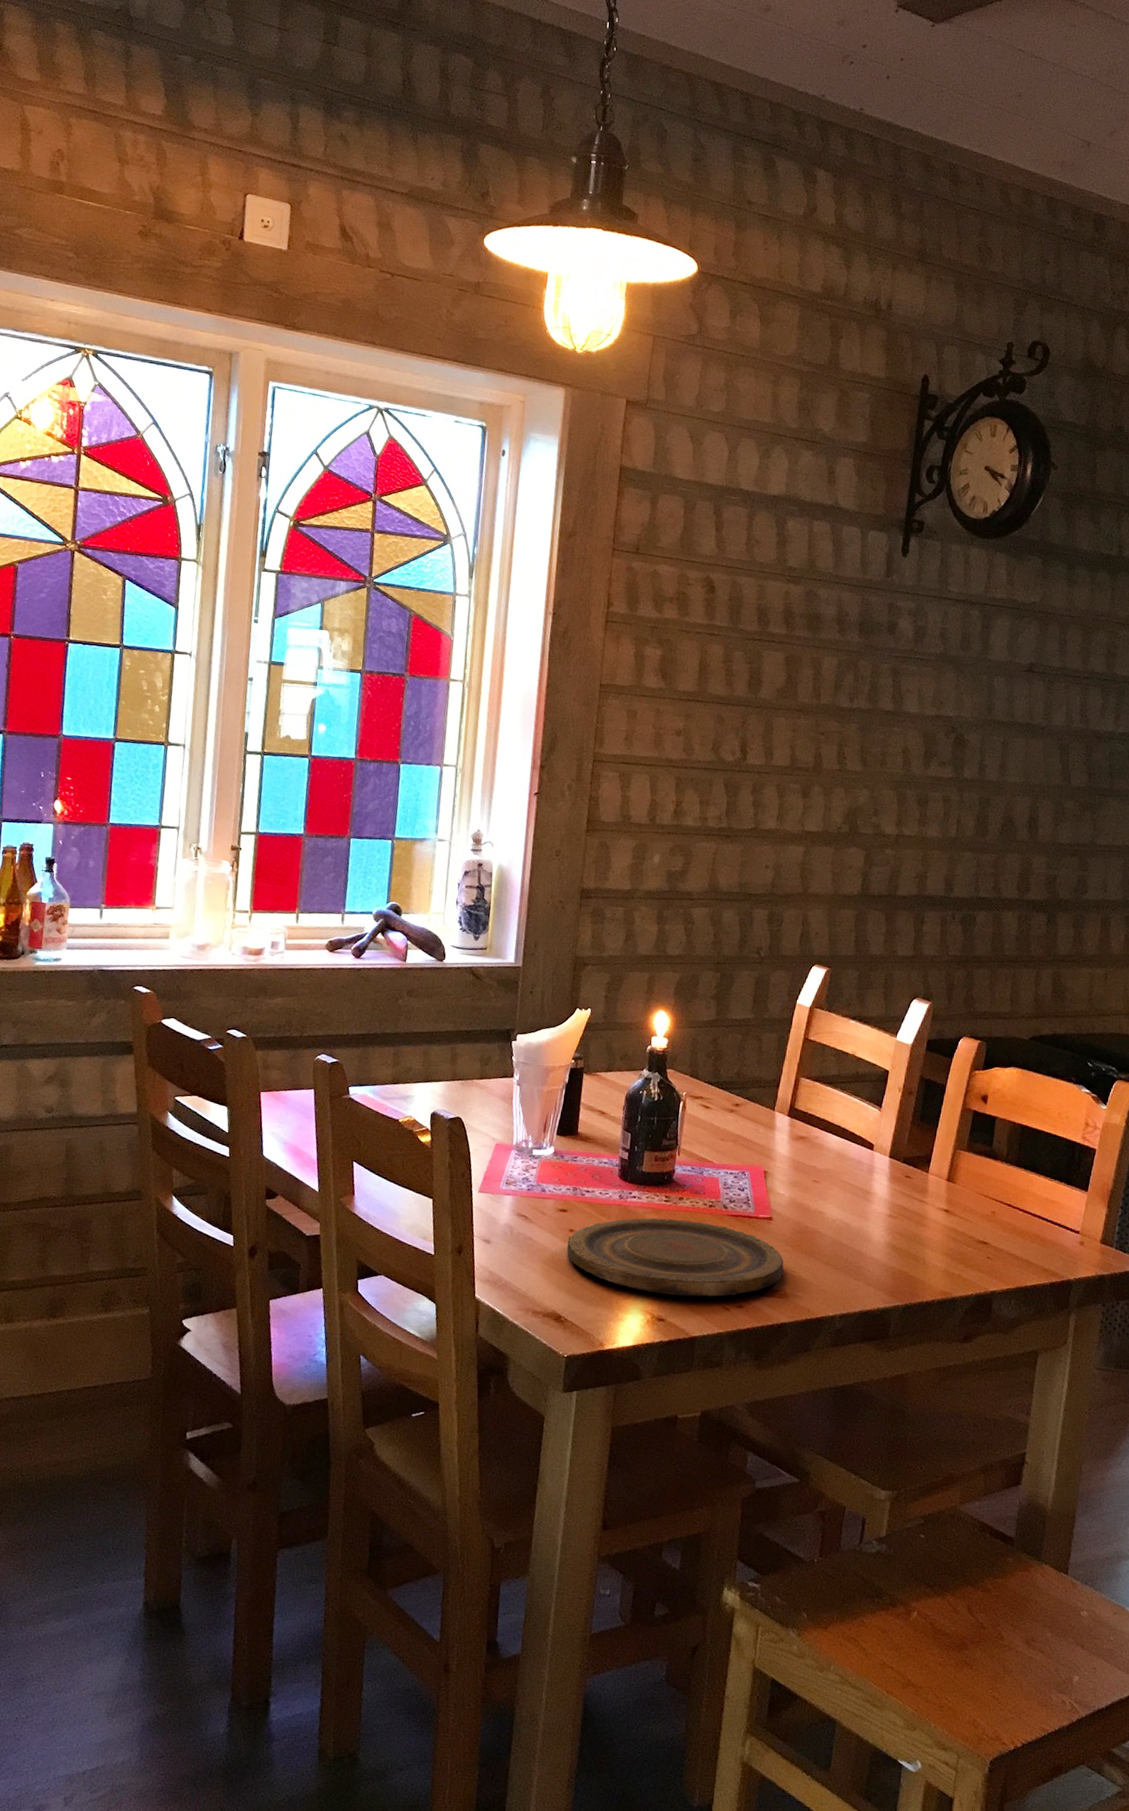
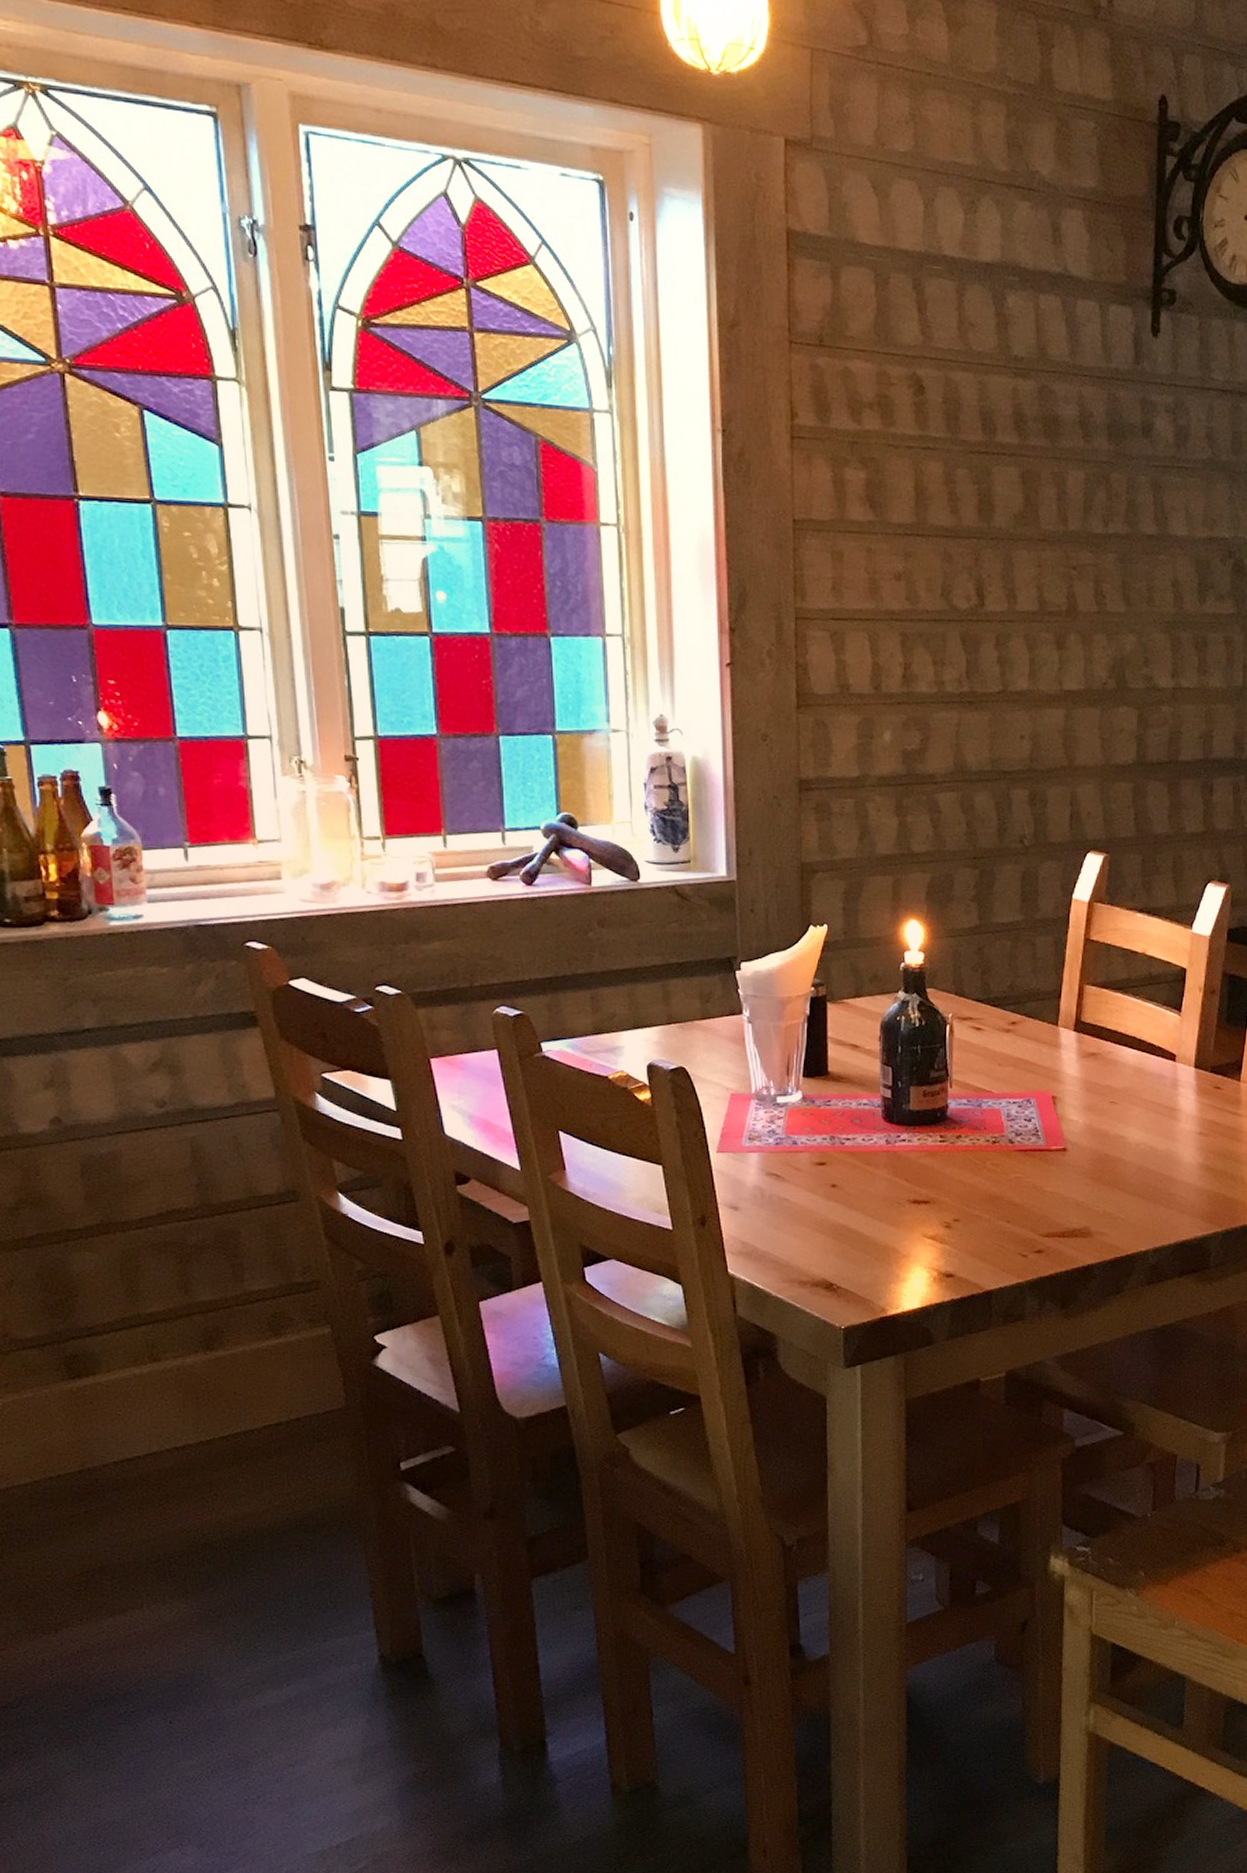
plate: present [566,1217,784,1297] -> none [830,1161,1085,1247]

